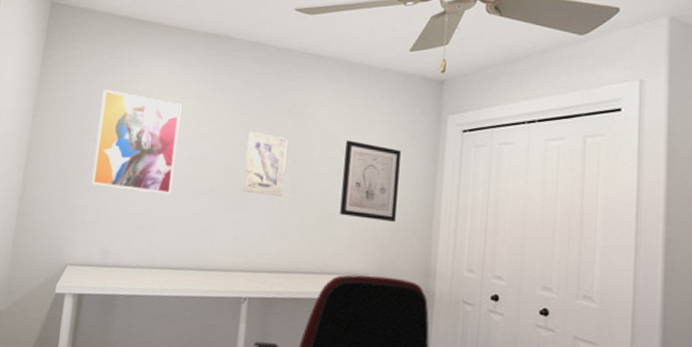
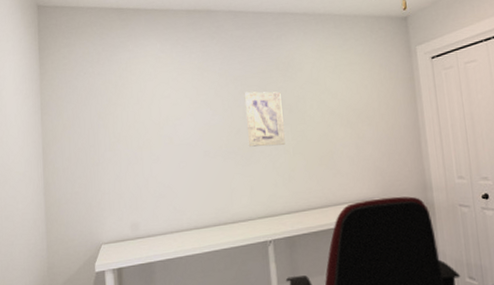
wall art: present [92,89,182,196] -> none [103,77,185,167]
wall art: present [340,140,401,223] -> none [333,83,389,151]

